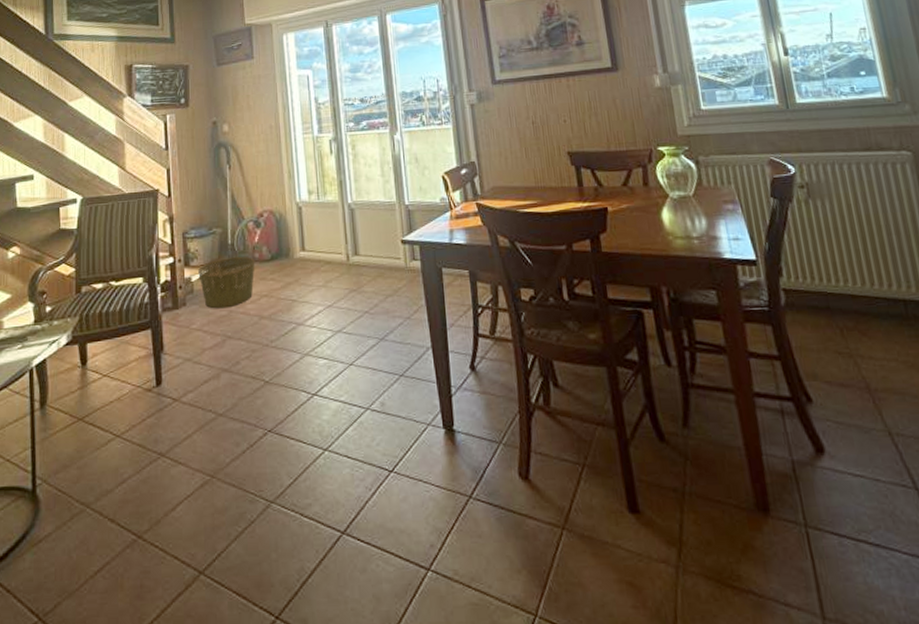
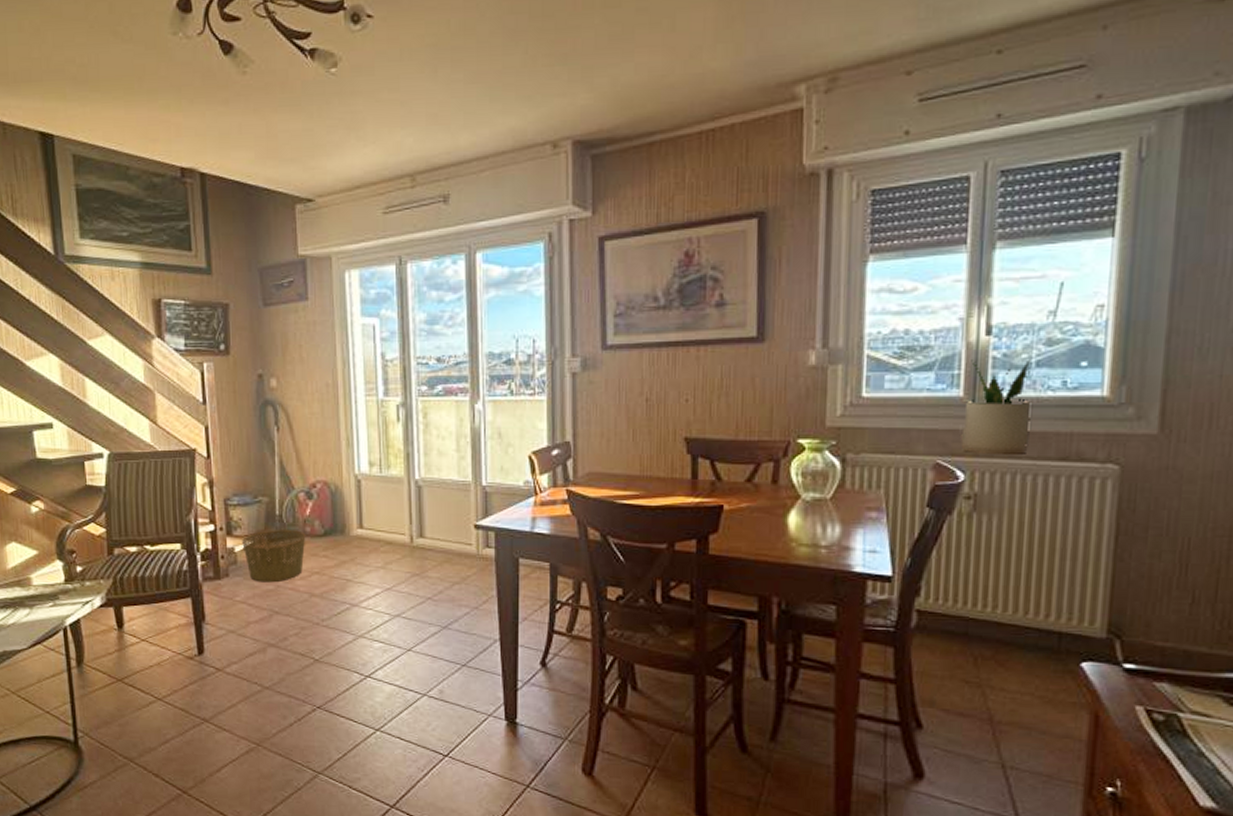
planter: none [778,71,838,151] -> present [960,357,1033,456]

